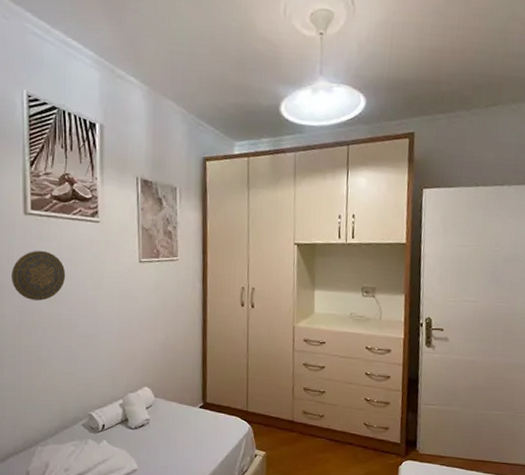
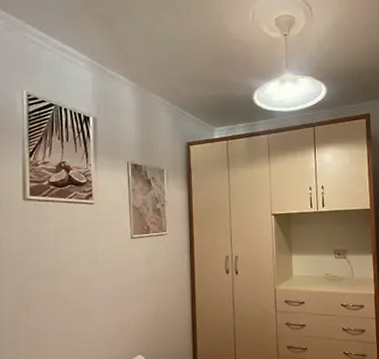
decorative plate: present [12,250,66,301] -> none [11,232,63,279]

